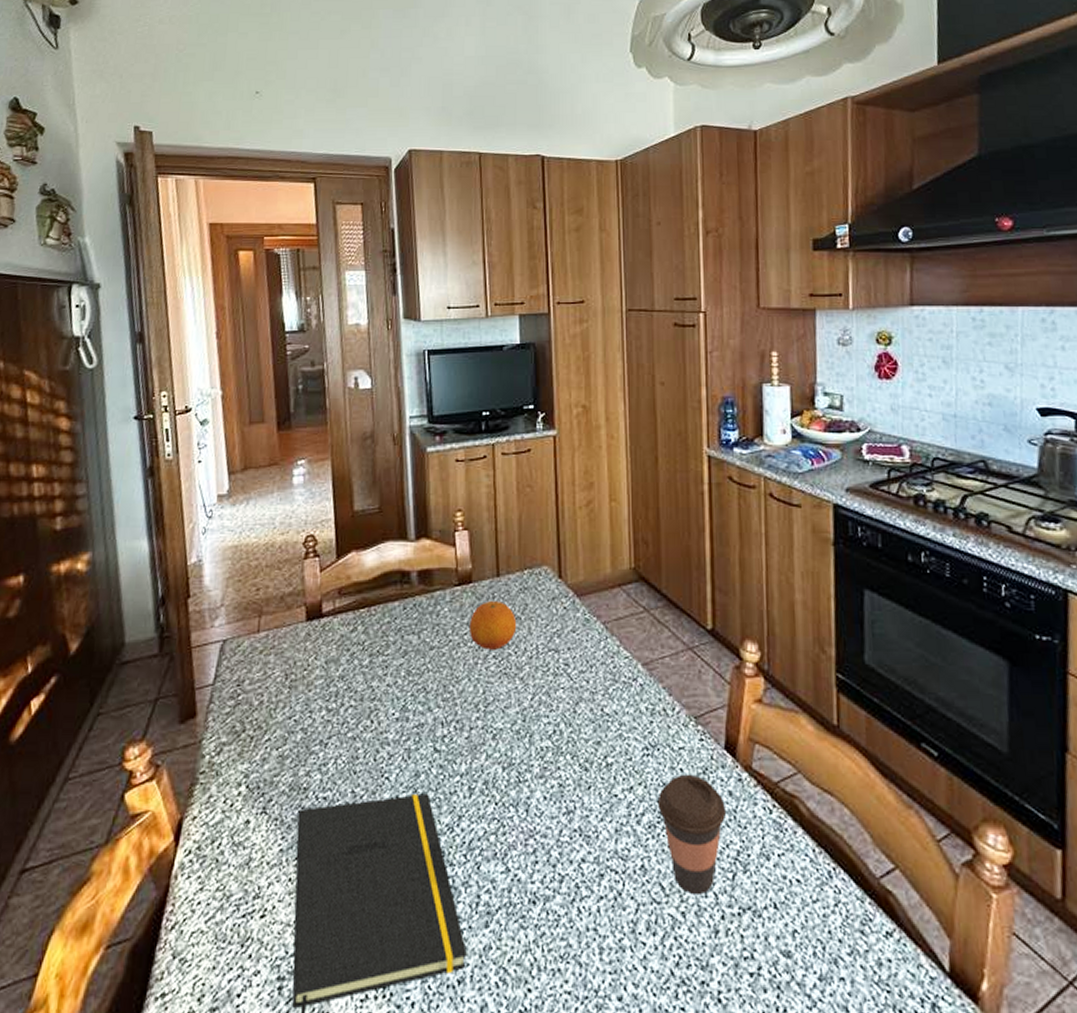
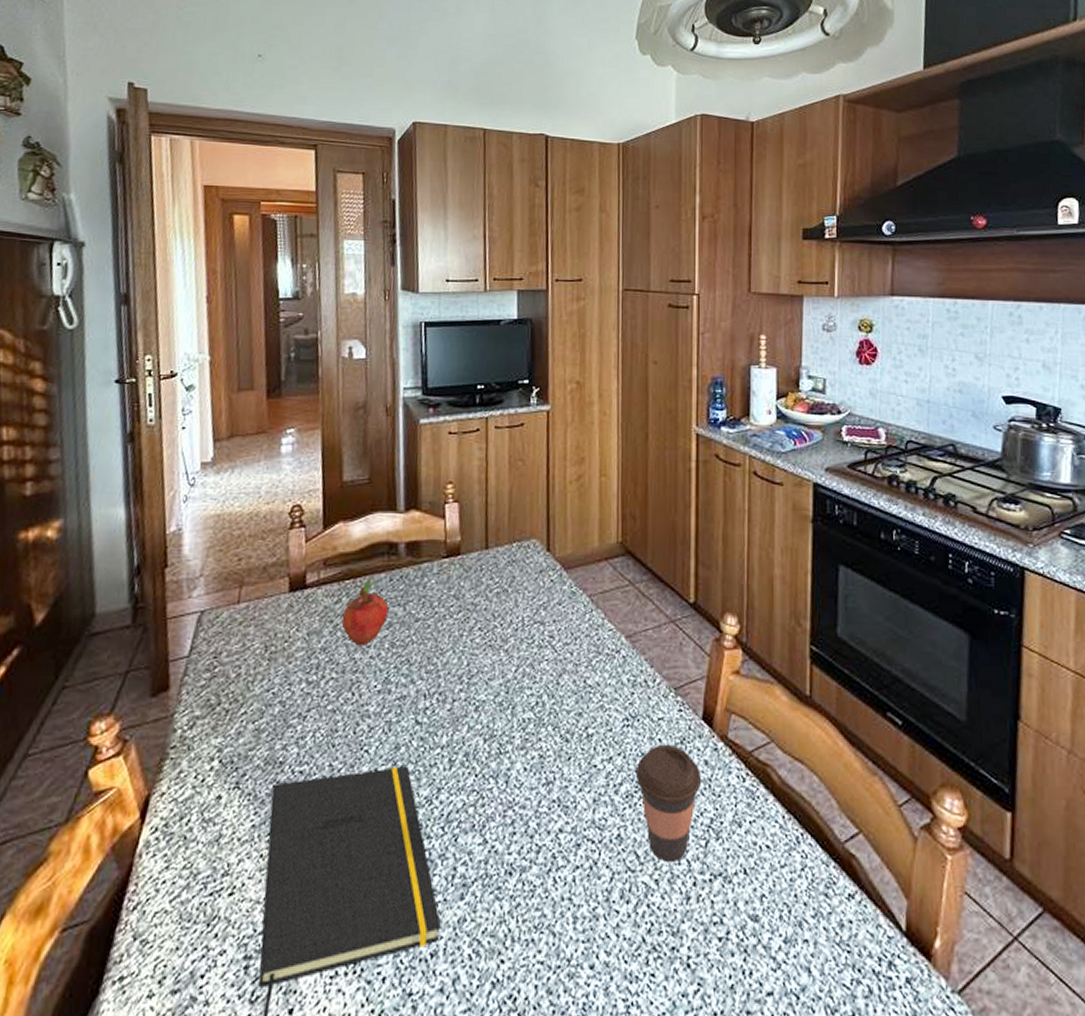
fruit: none [358,608,403,674] -> present [341,579,389,646]
fruit: present [468,601,517,650] -> none [455,574,504,622]

